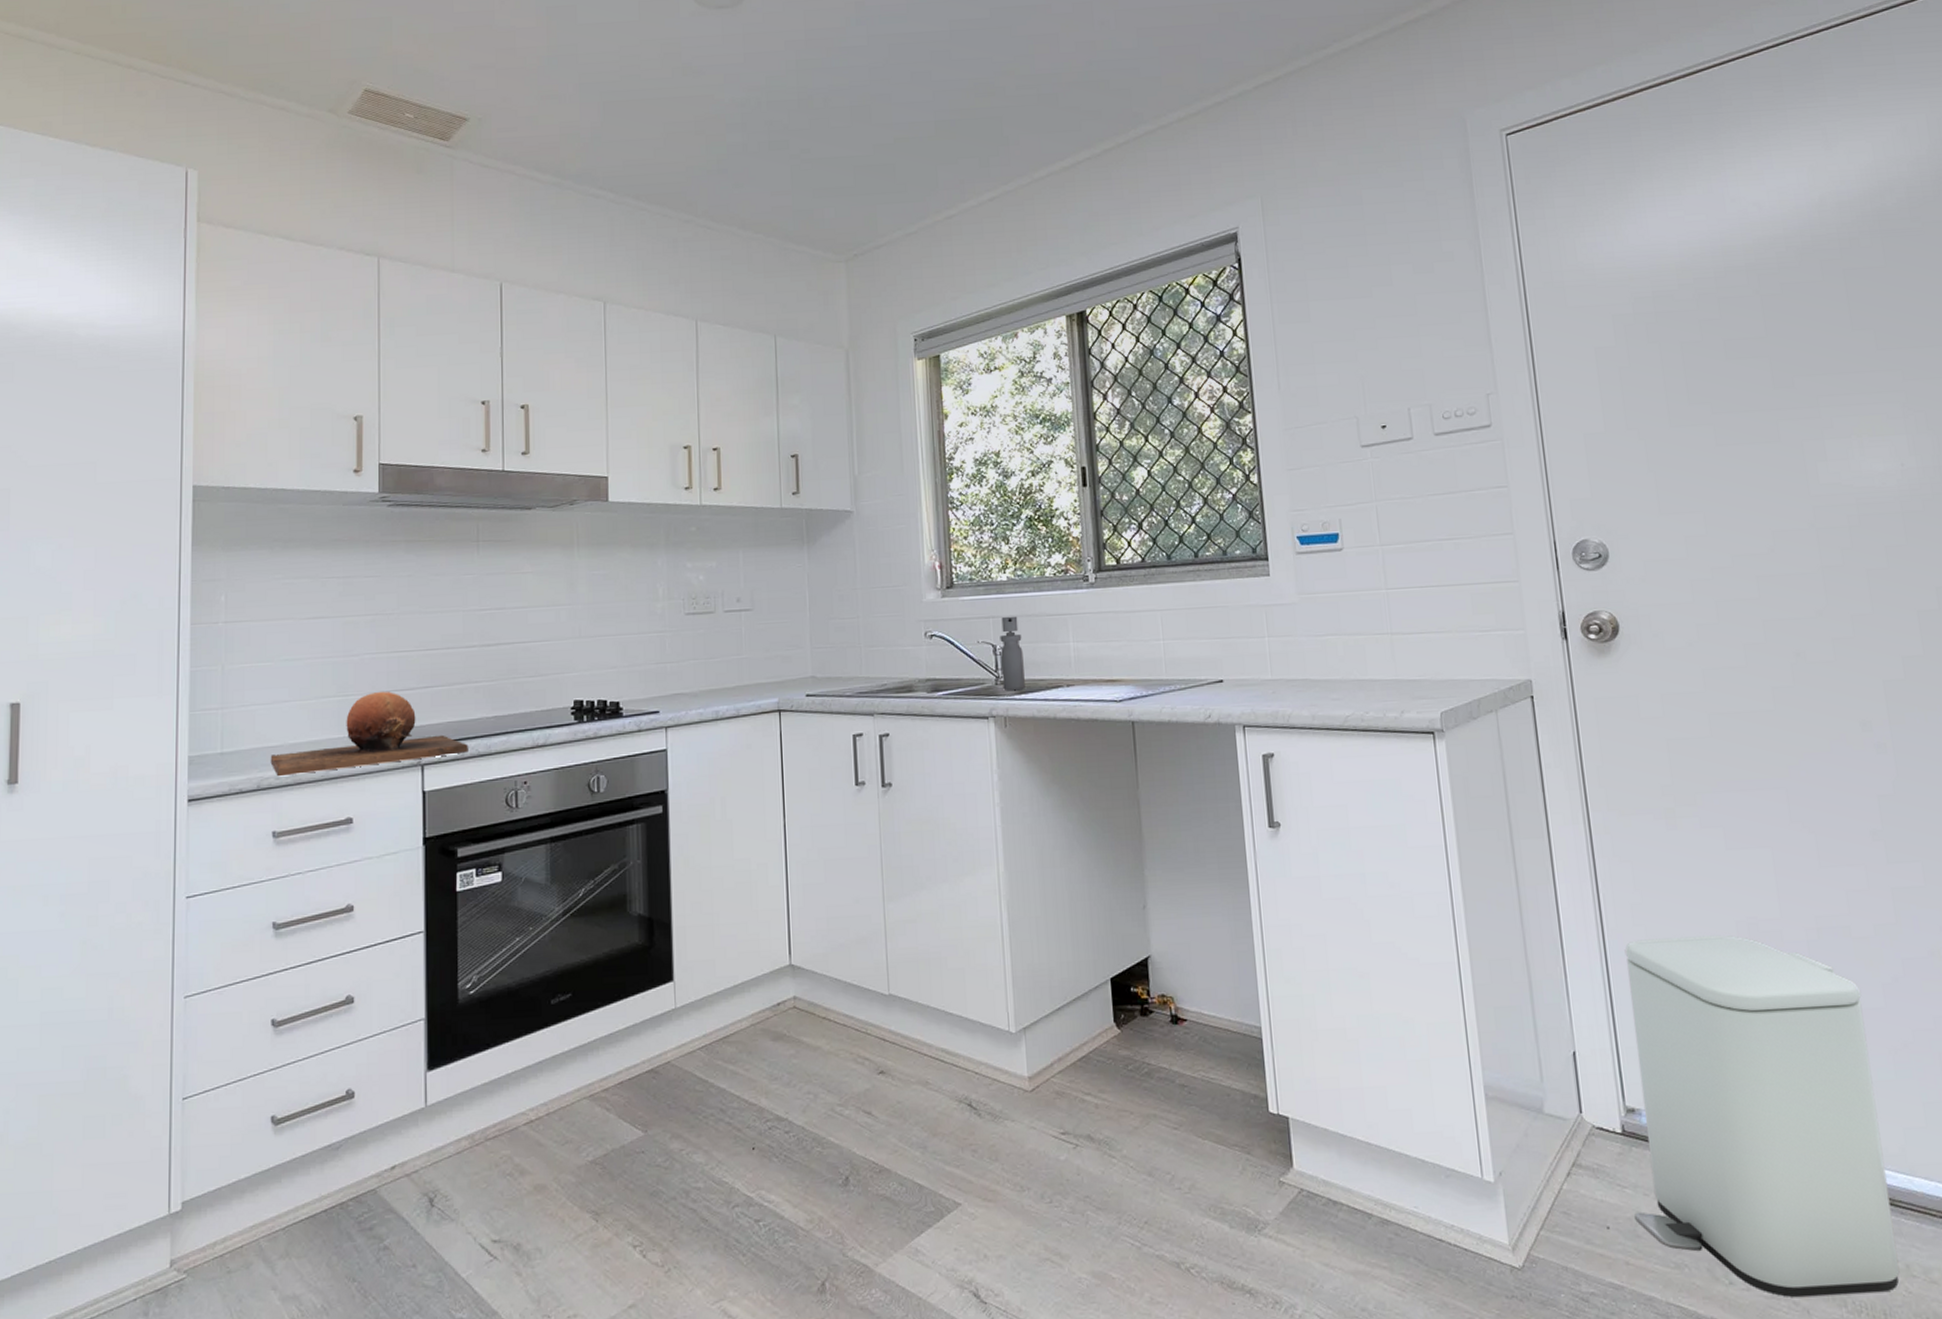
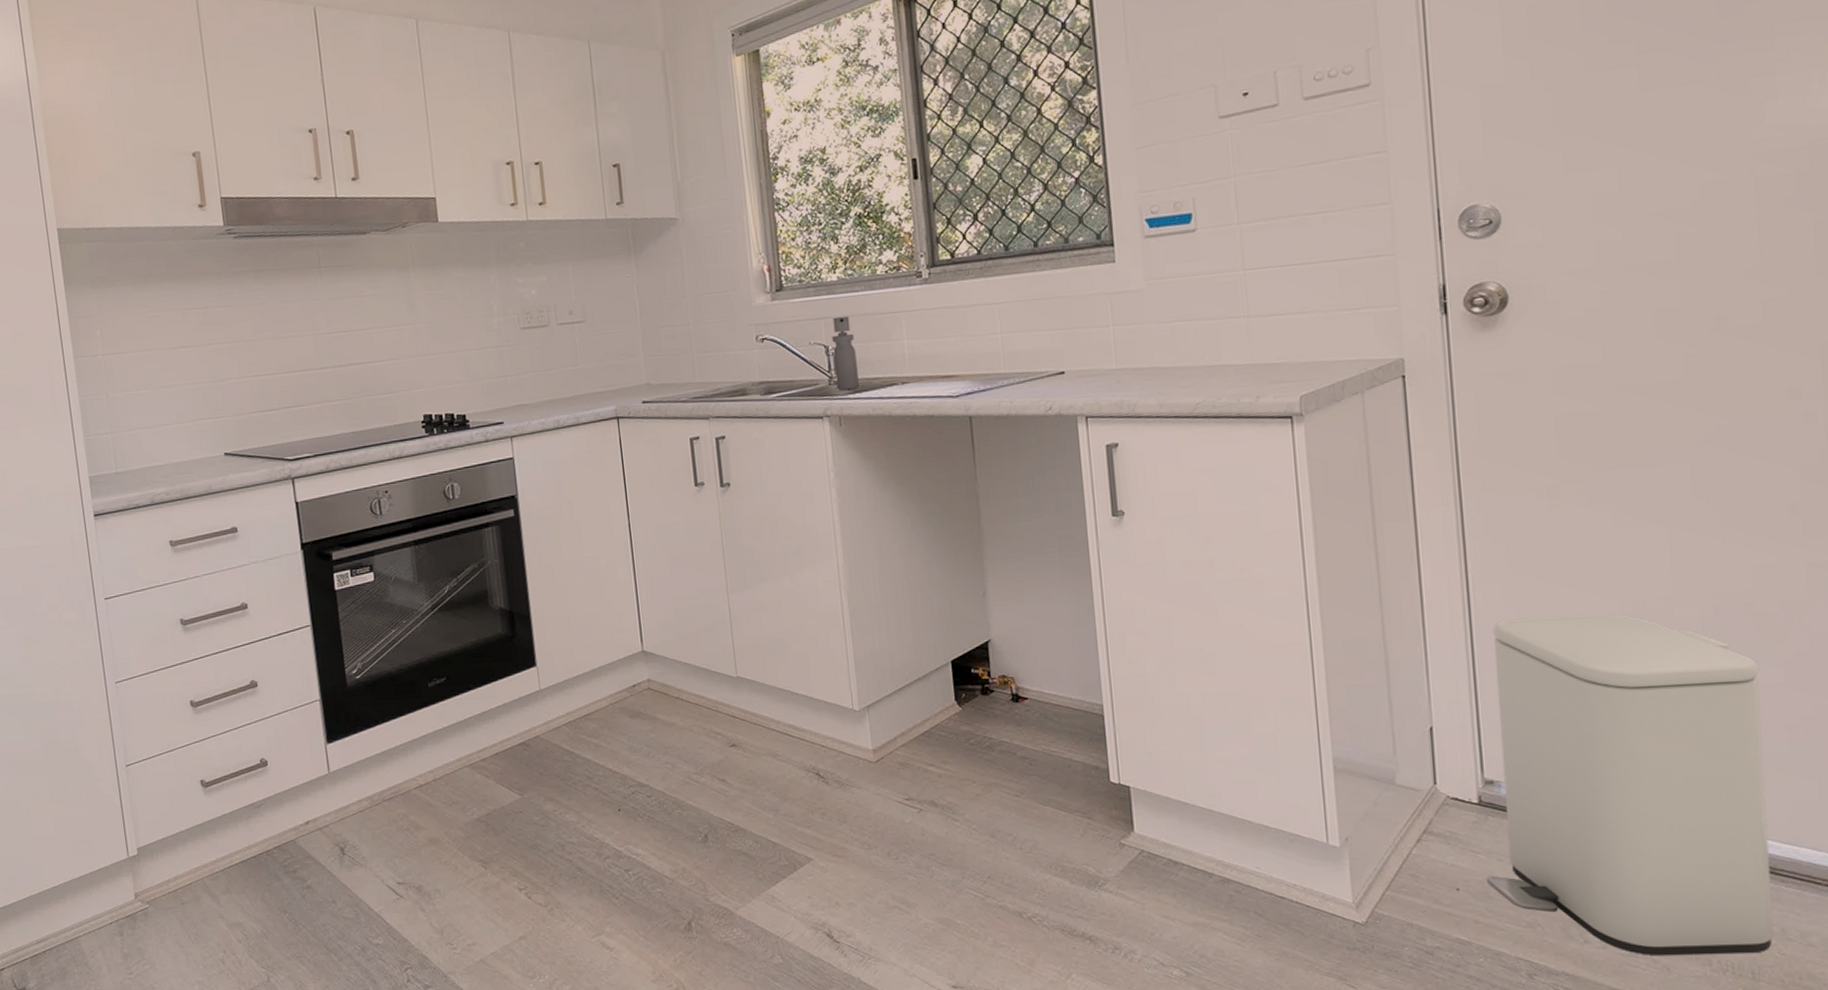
chopping board: present [270,691,469,777] -> none [159,412,332,493]

